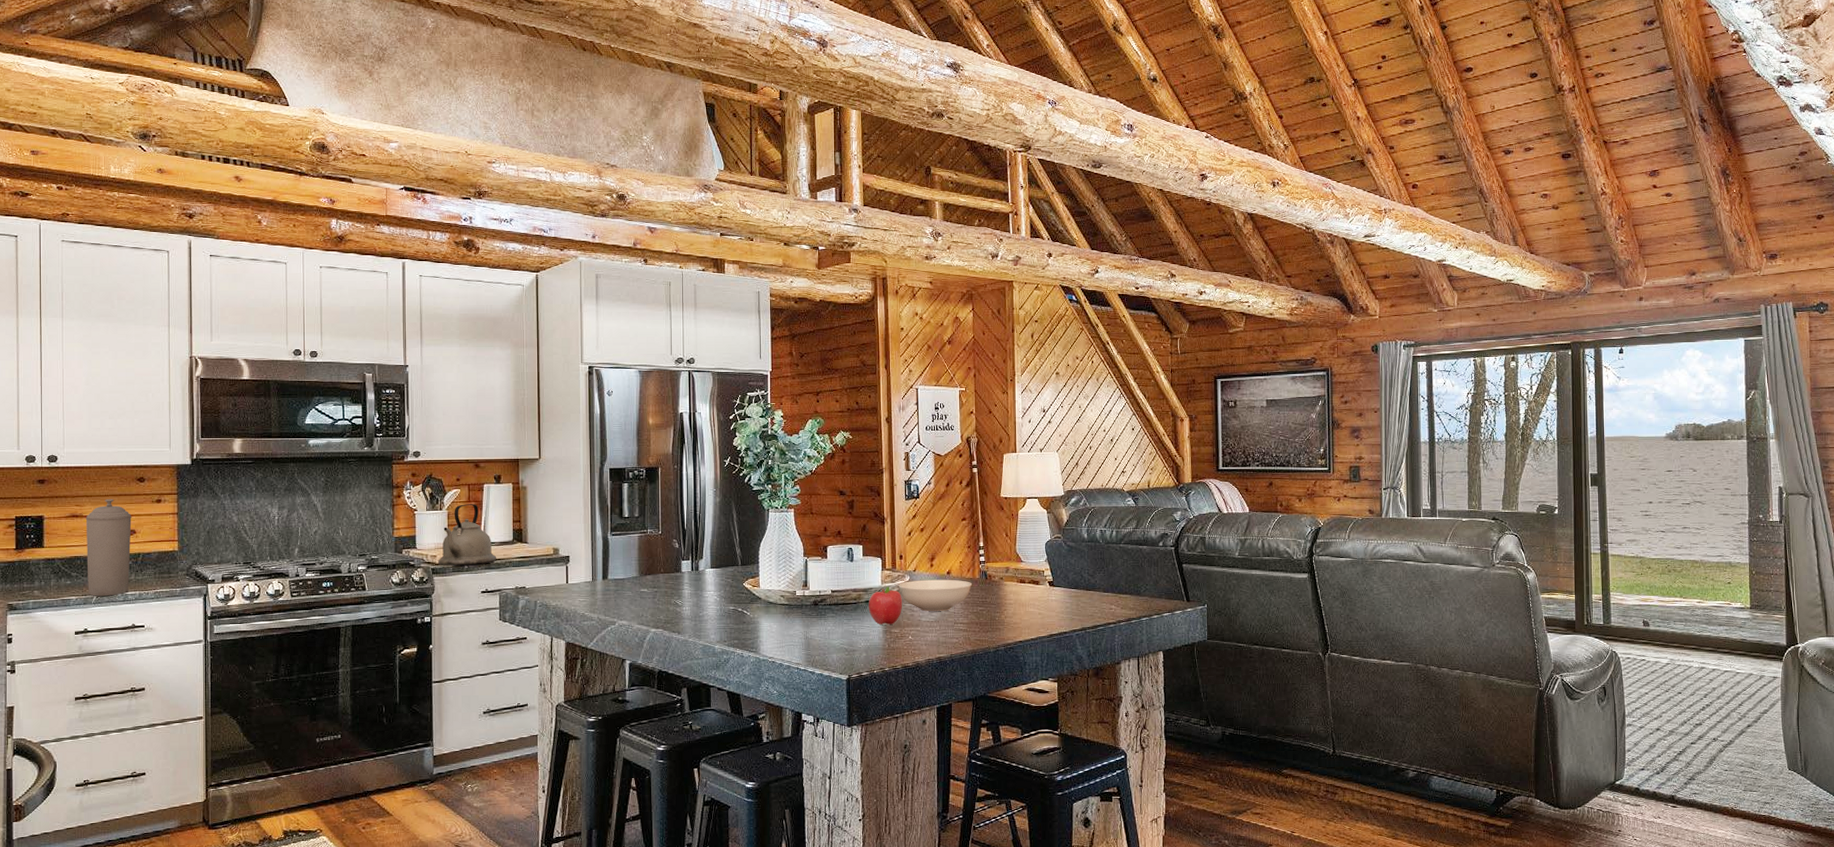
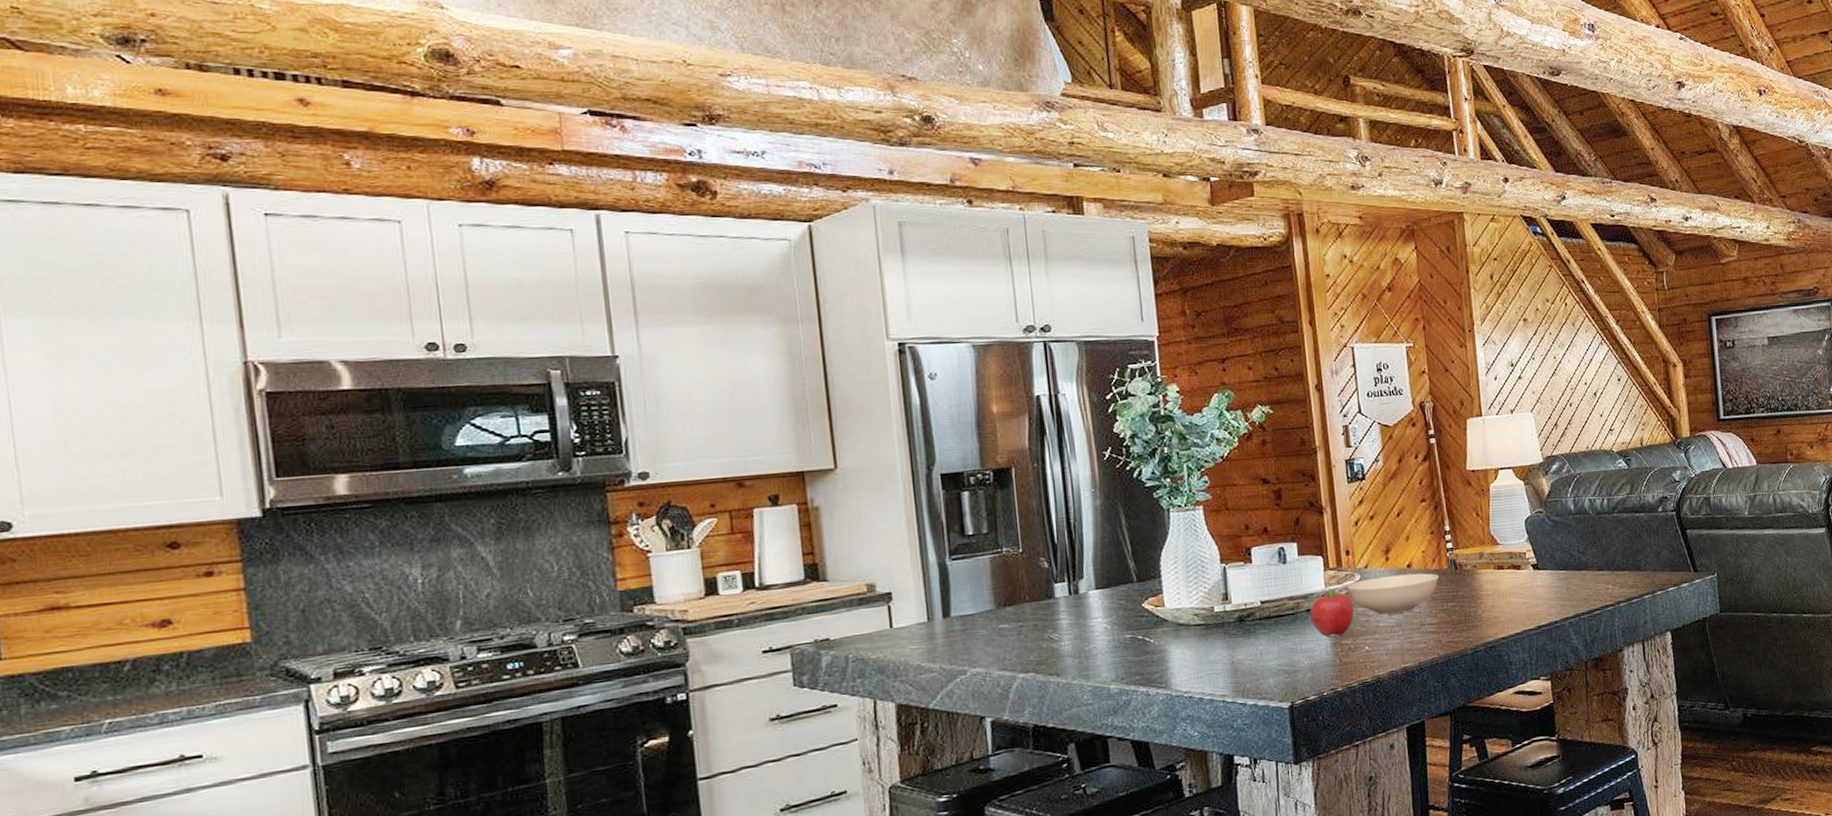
canister: present [85,499,132,596] -> none [75,577,168,723]
kettle: present [438,504,497,566] -> none [691,536,783,624]

